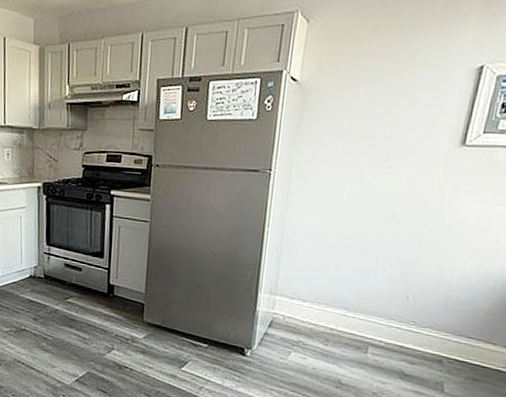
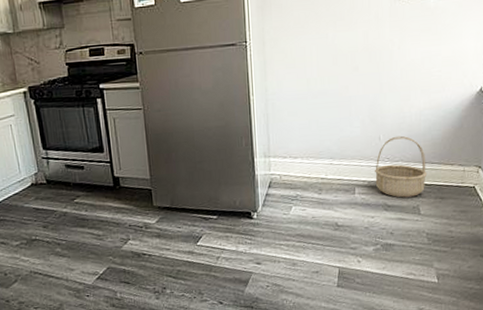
basket: none [393,299,462,371] -> present [375,135,428,198]

